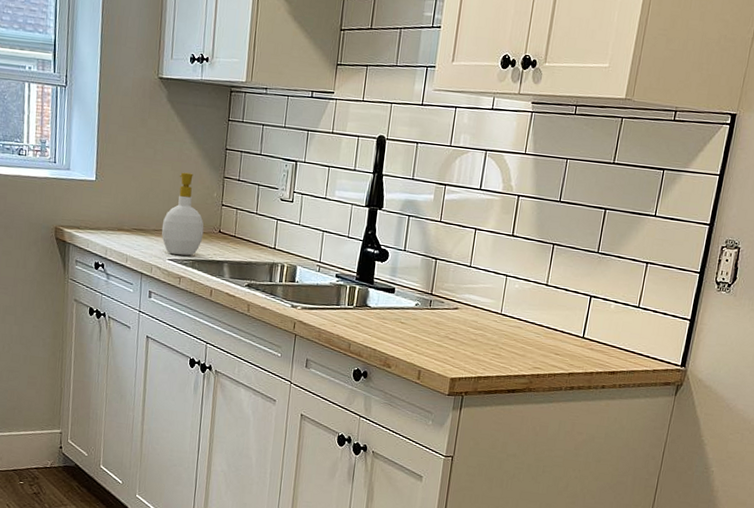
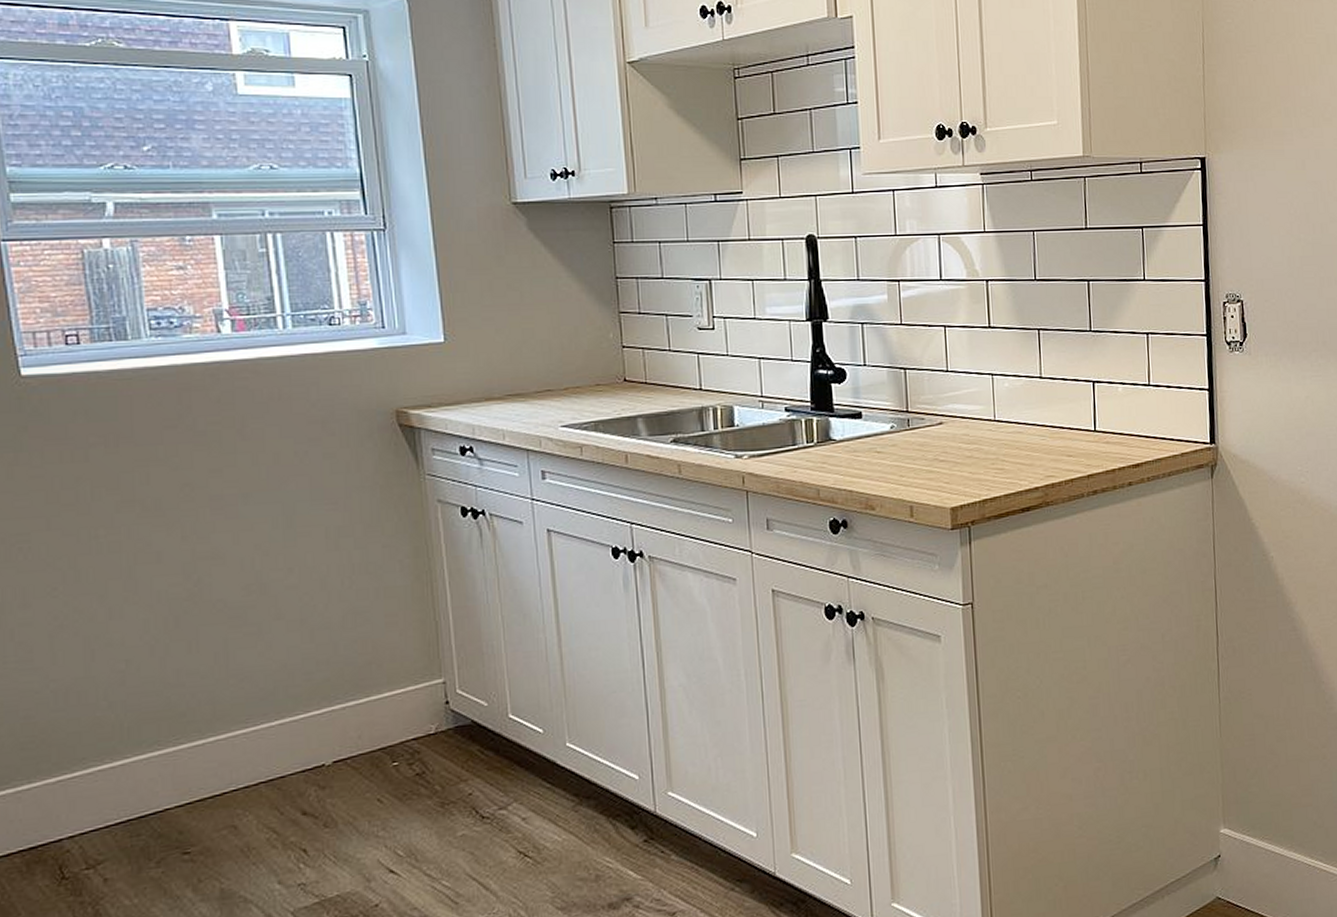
soap bottle: present [161,172,204,256] -> none [545,314,604,420]

